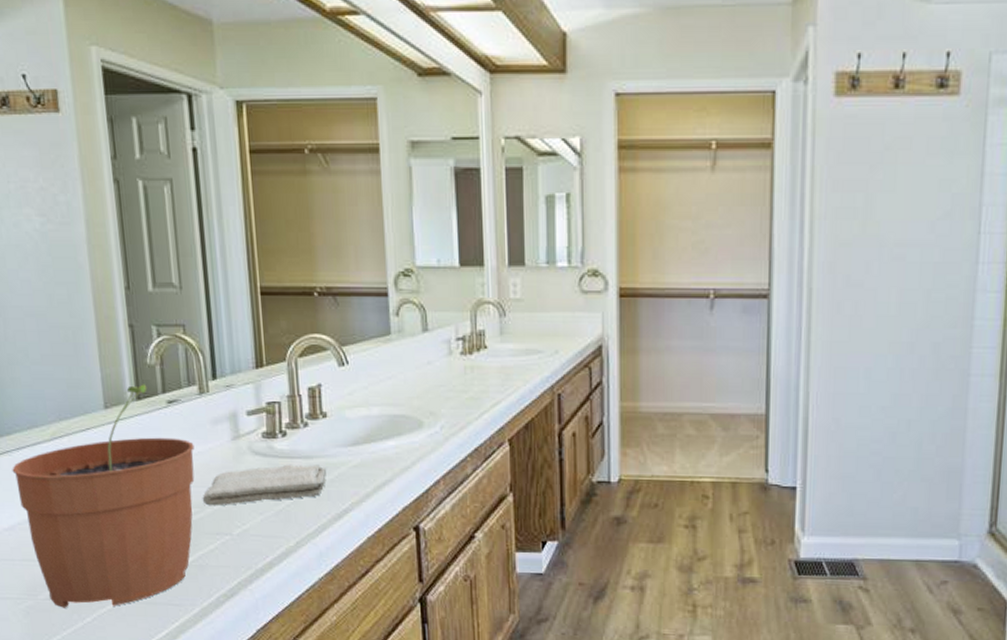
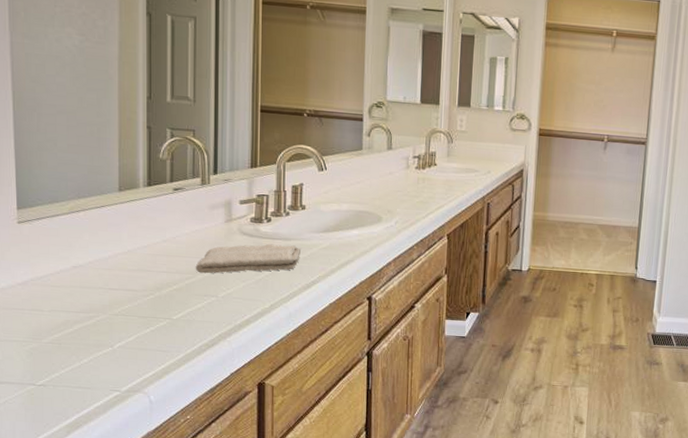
plant pot: present [12,384,195,608] -> none [31,174,193,351]

